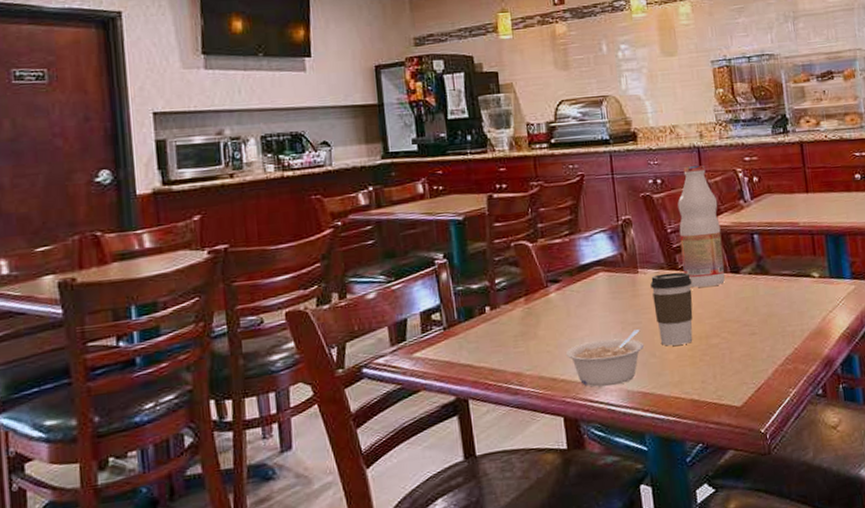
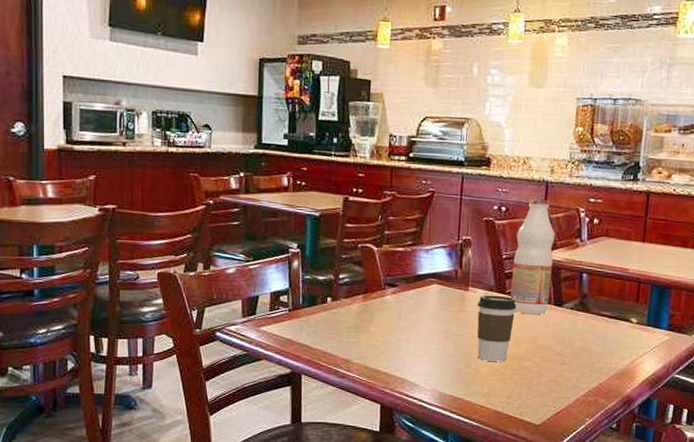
legume: present [565,329,645,387] -> none [391,341,462,386]

